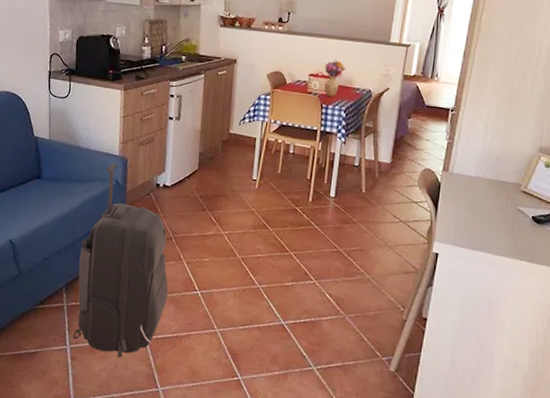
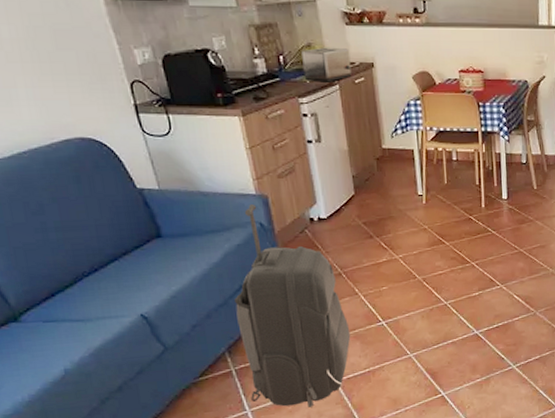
toaster: none [178,42,219,72] -> present [301,47,352,82]
flower arrangement: present [324,58,346,98] -> none [474,49,497,94]

